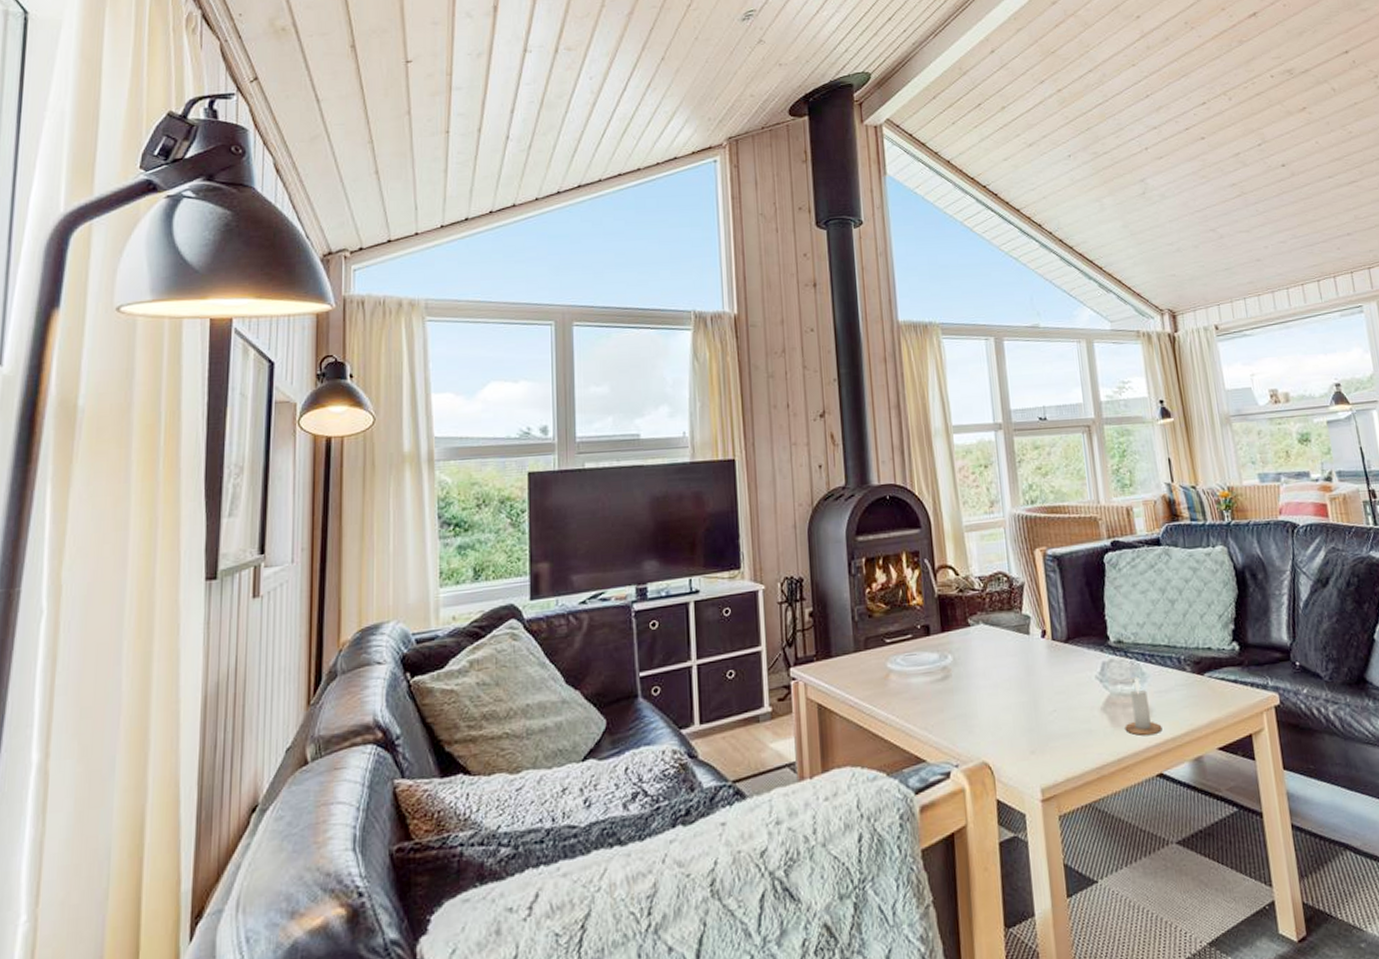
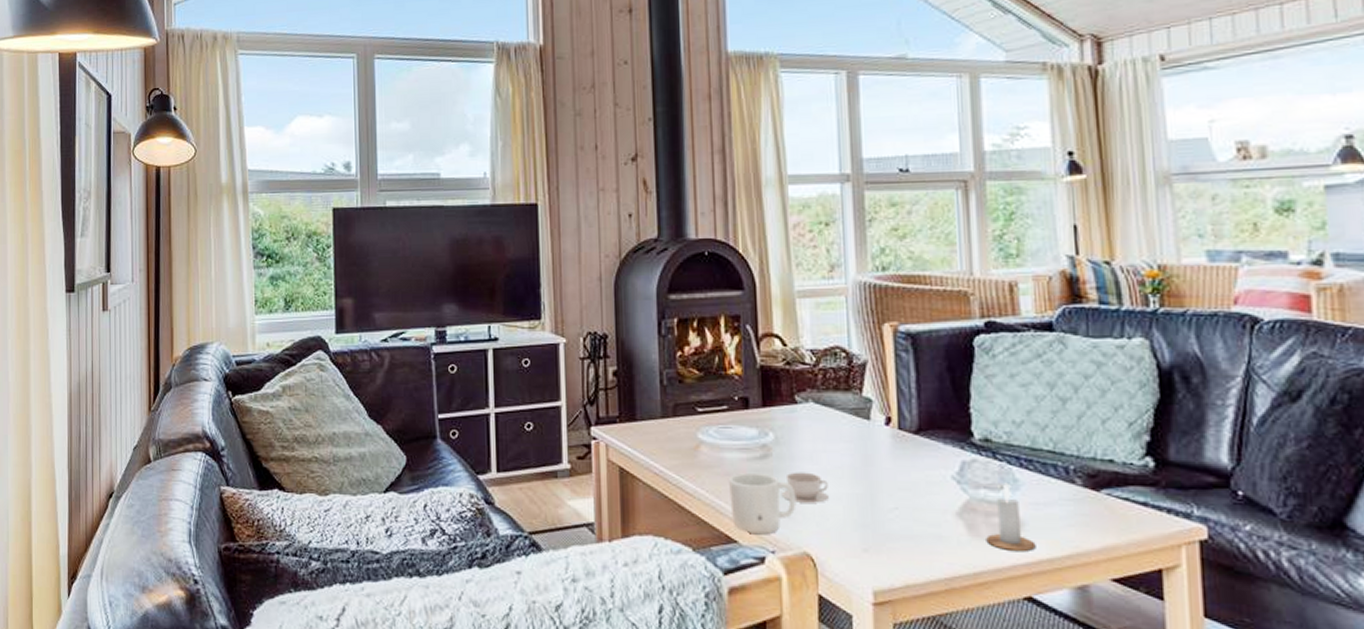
mug: none [916,693,974,752] -> present [729,472,797,535]
teacup: none [961,687,1000,717] -> present [781,472,829,503]

